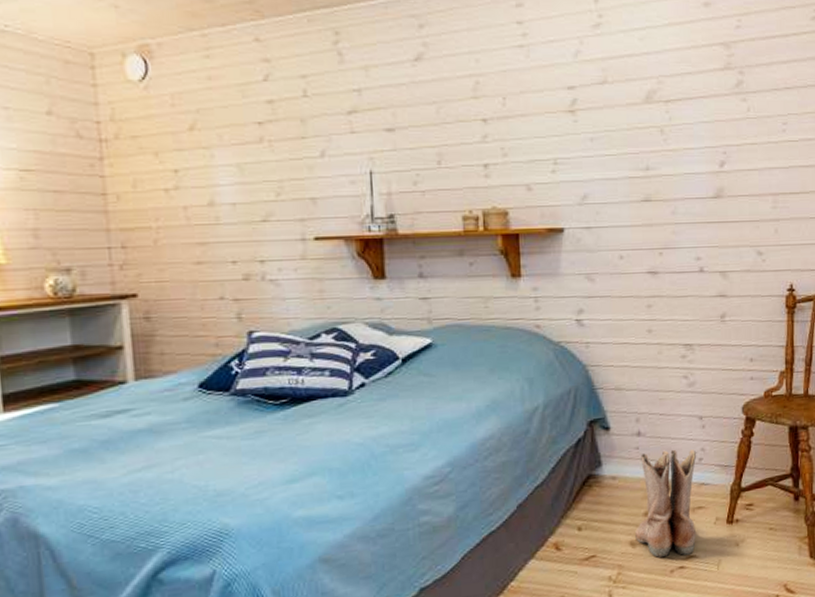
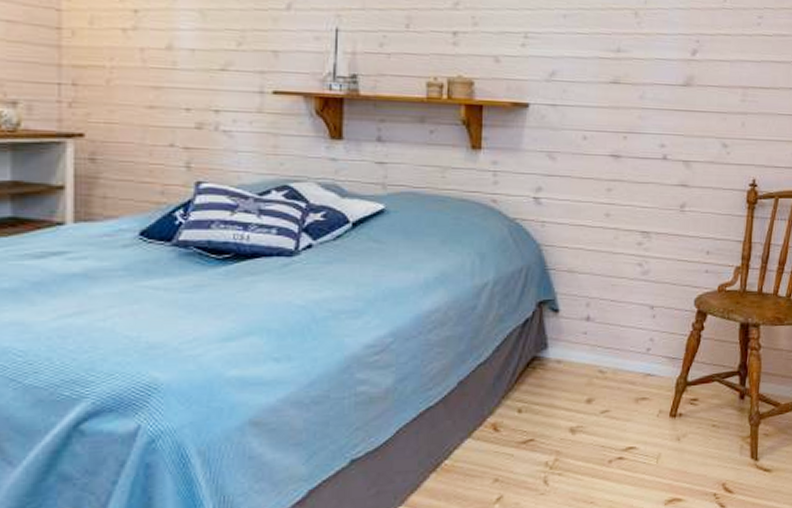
boots: present [635,450,697,557] -> none [576,337,645,446]

